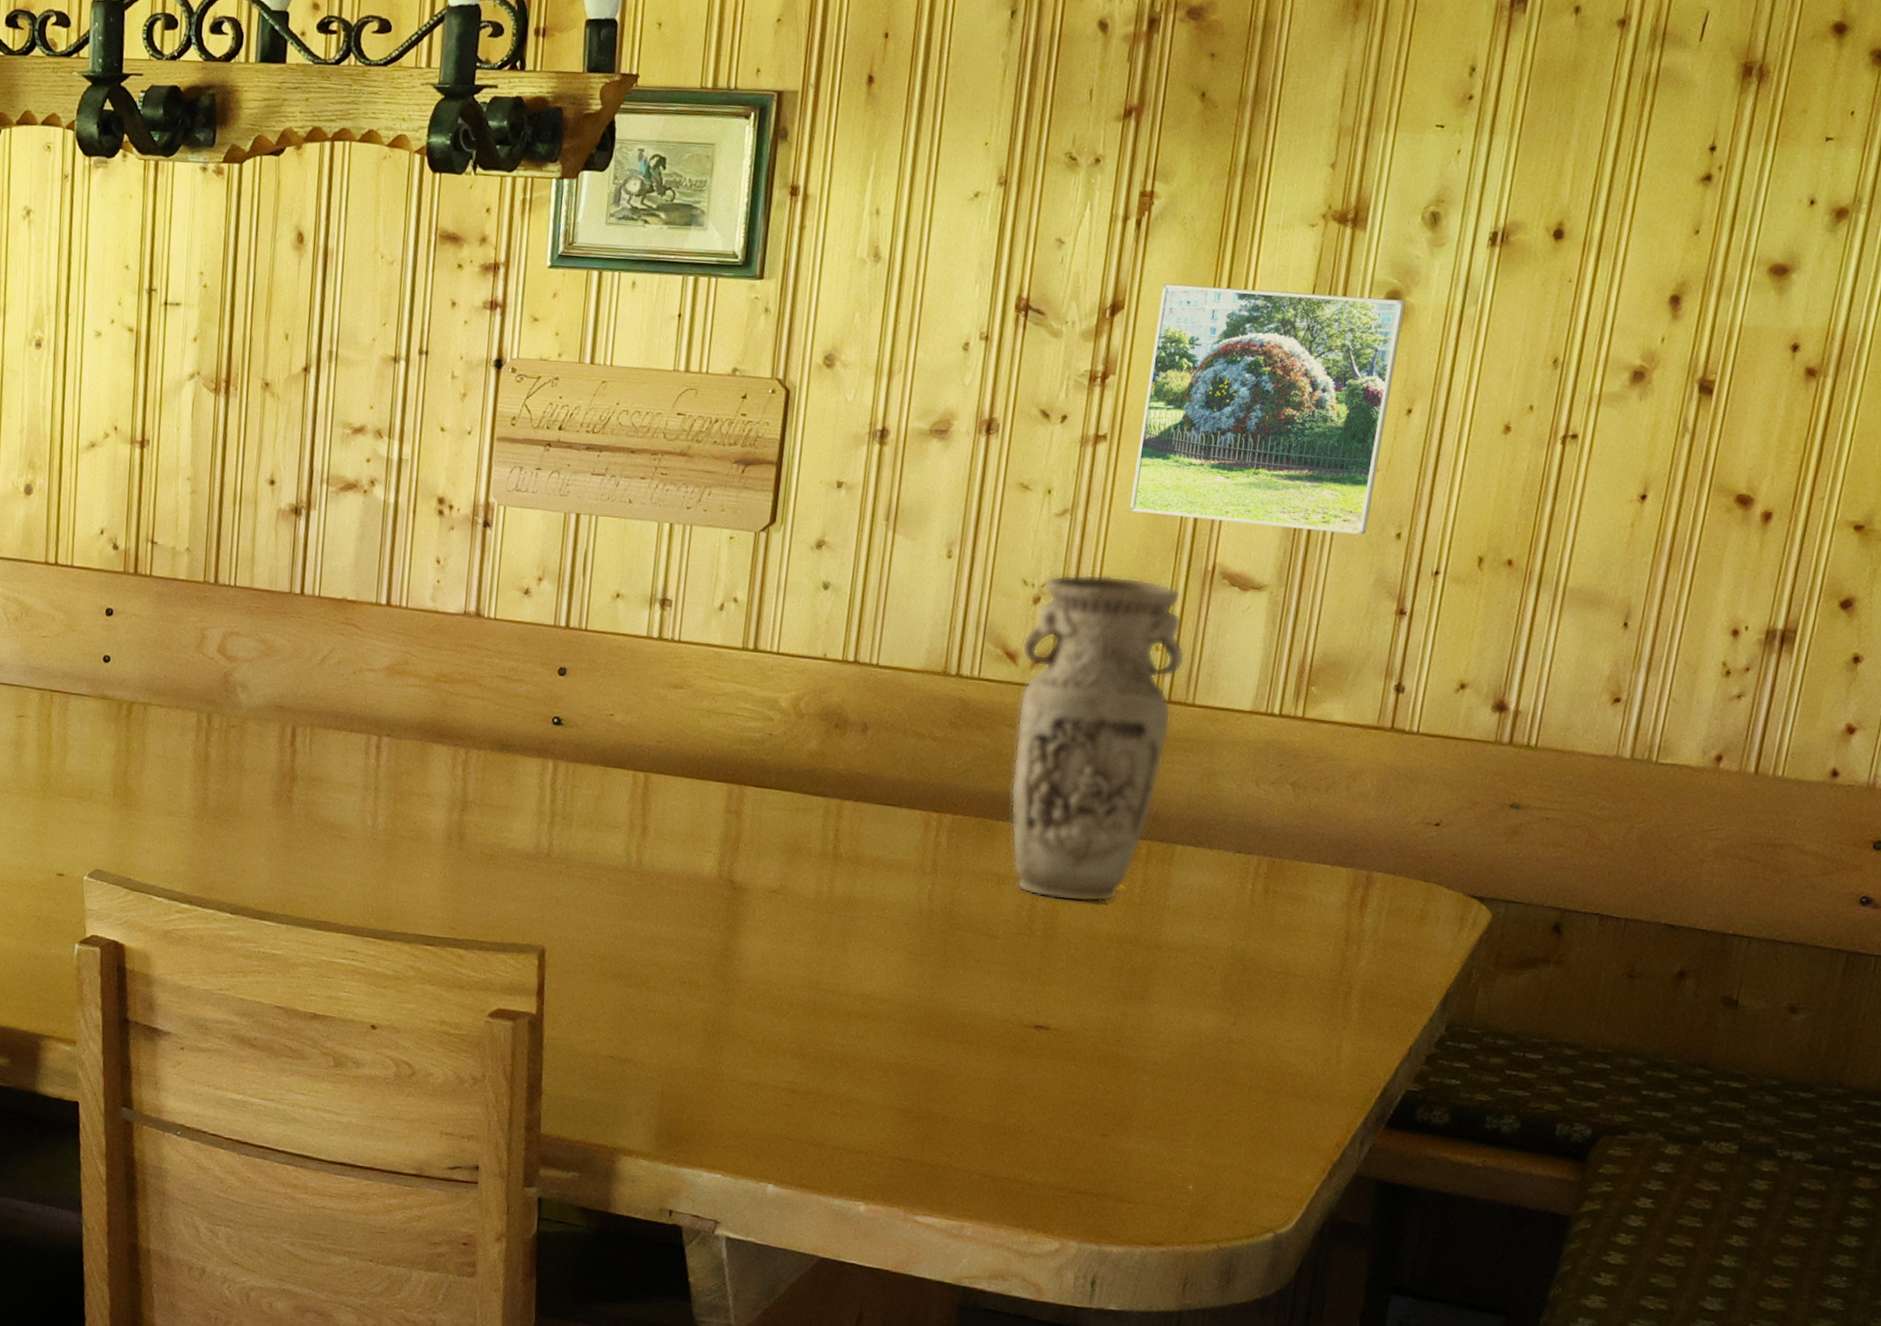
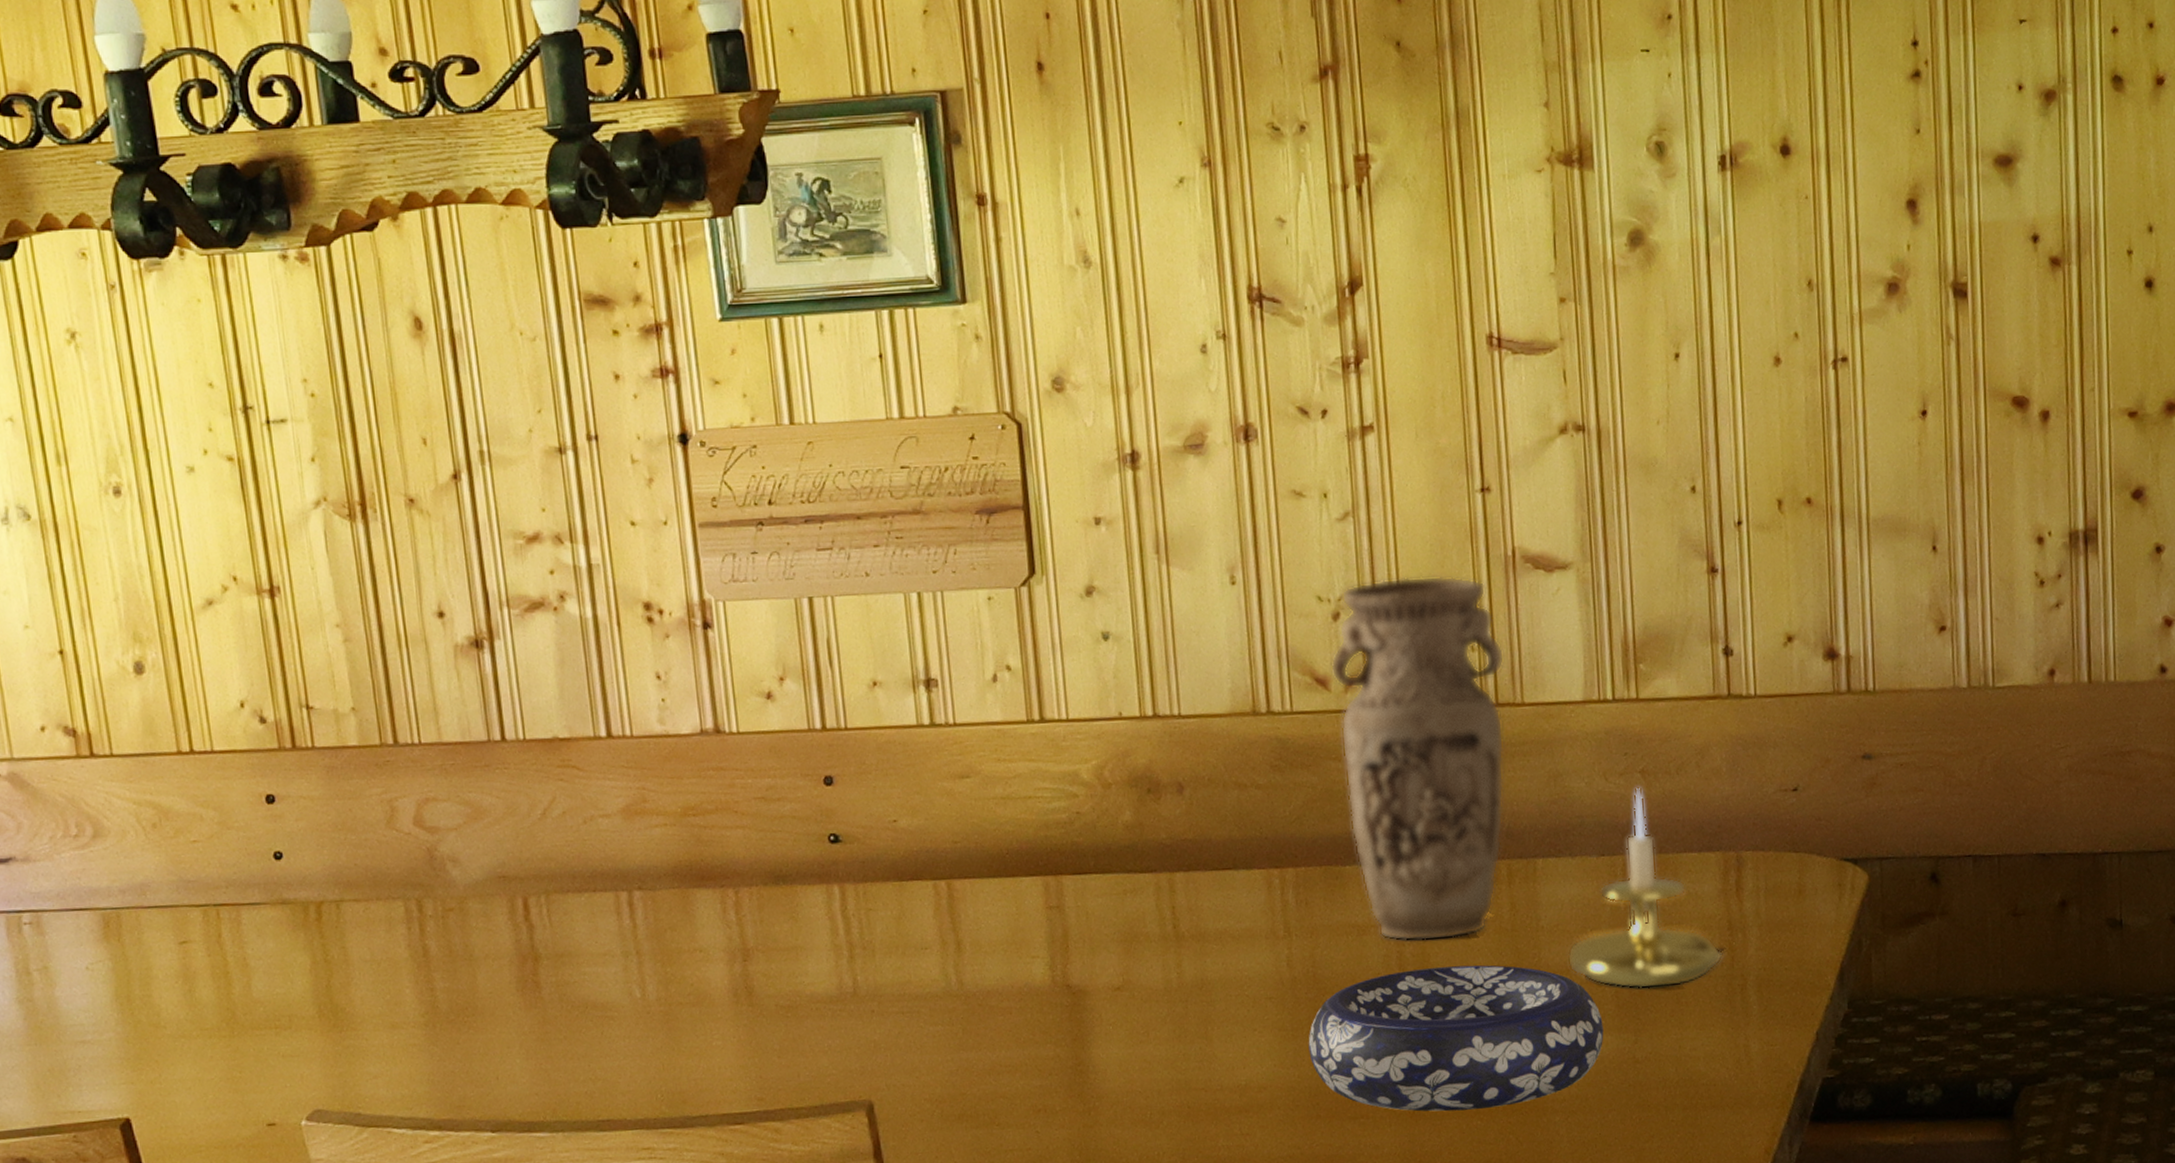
decorative bowl: none [931,922,1208,1058] -> present [1308,965,1604,1112]
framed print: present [1129,283,1406,535] -> none [1398,239,1661,504]
candle holder: none [1185,798,1335,982] -> present [1567,788,1723,990]

